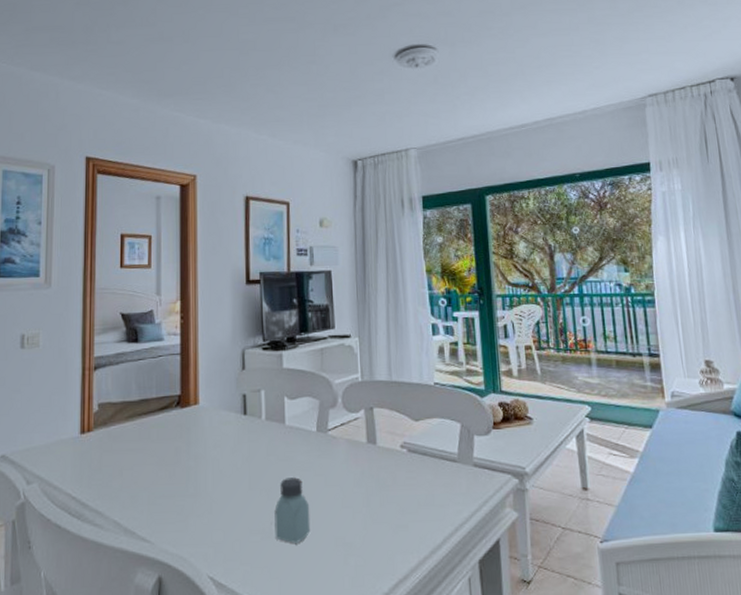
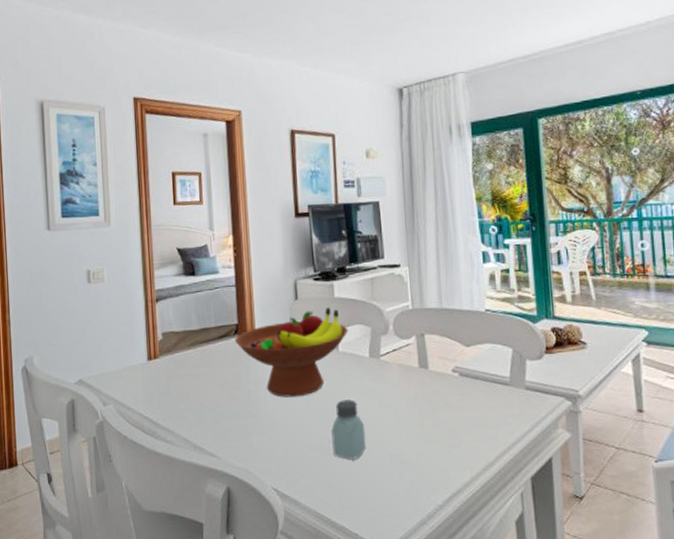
fruit bowl: none [176,378,296,475] -> present [235,307,348,397]

